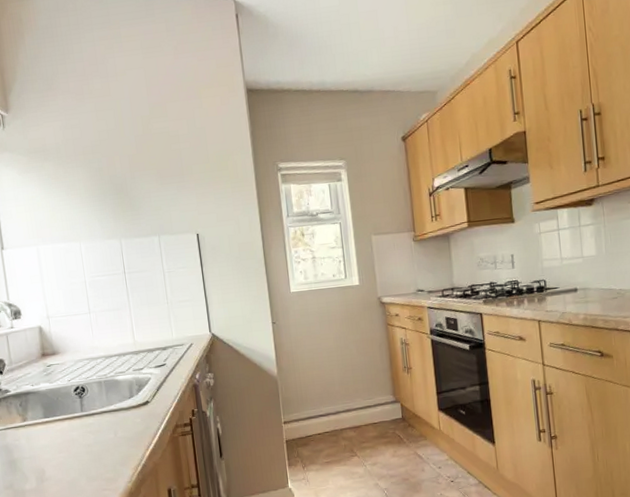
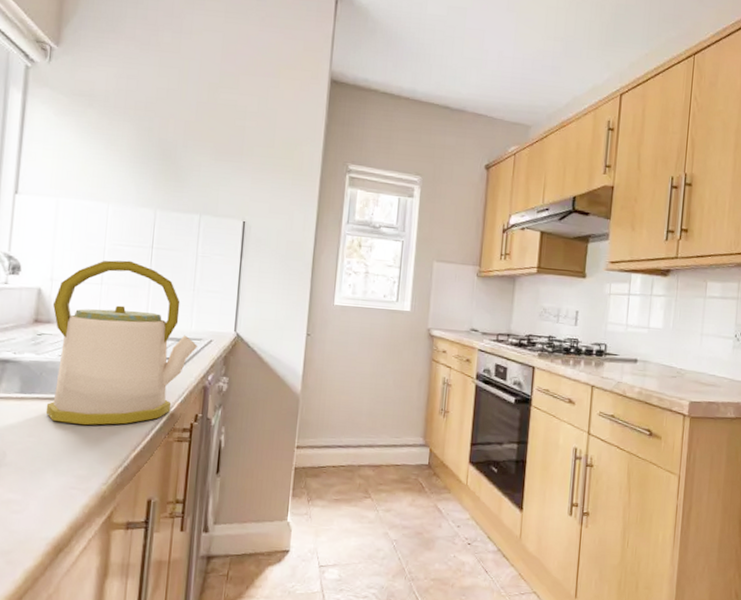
kettle: none [54,288,182,437] -> present [45,260,198,426]

